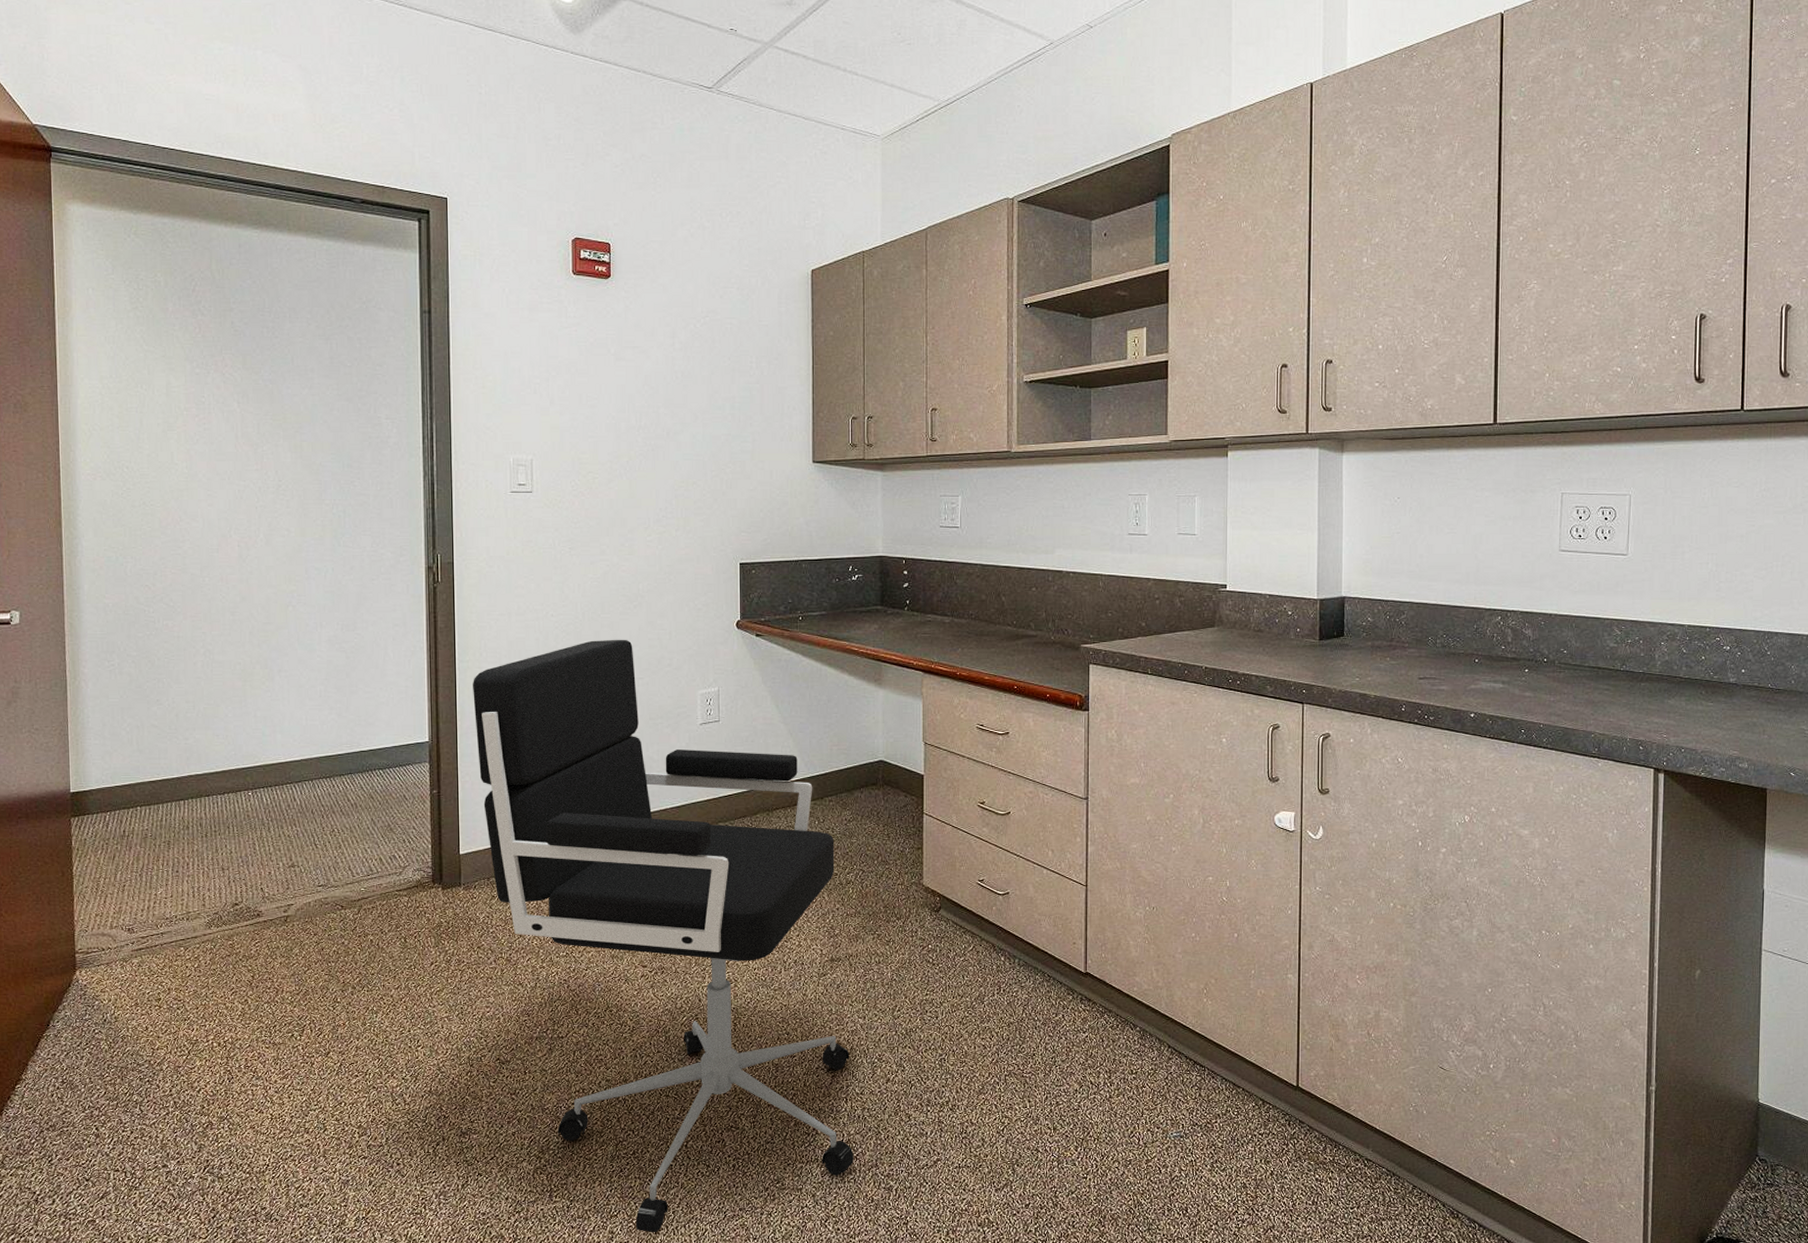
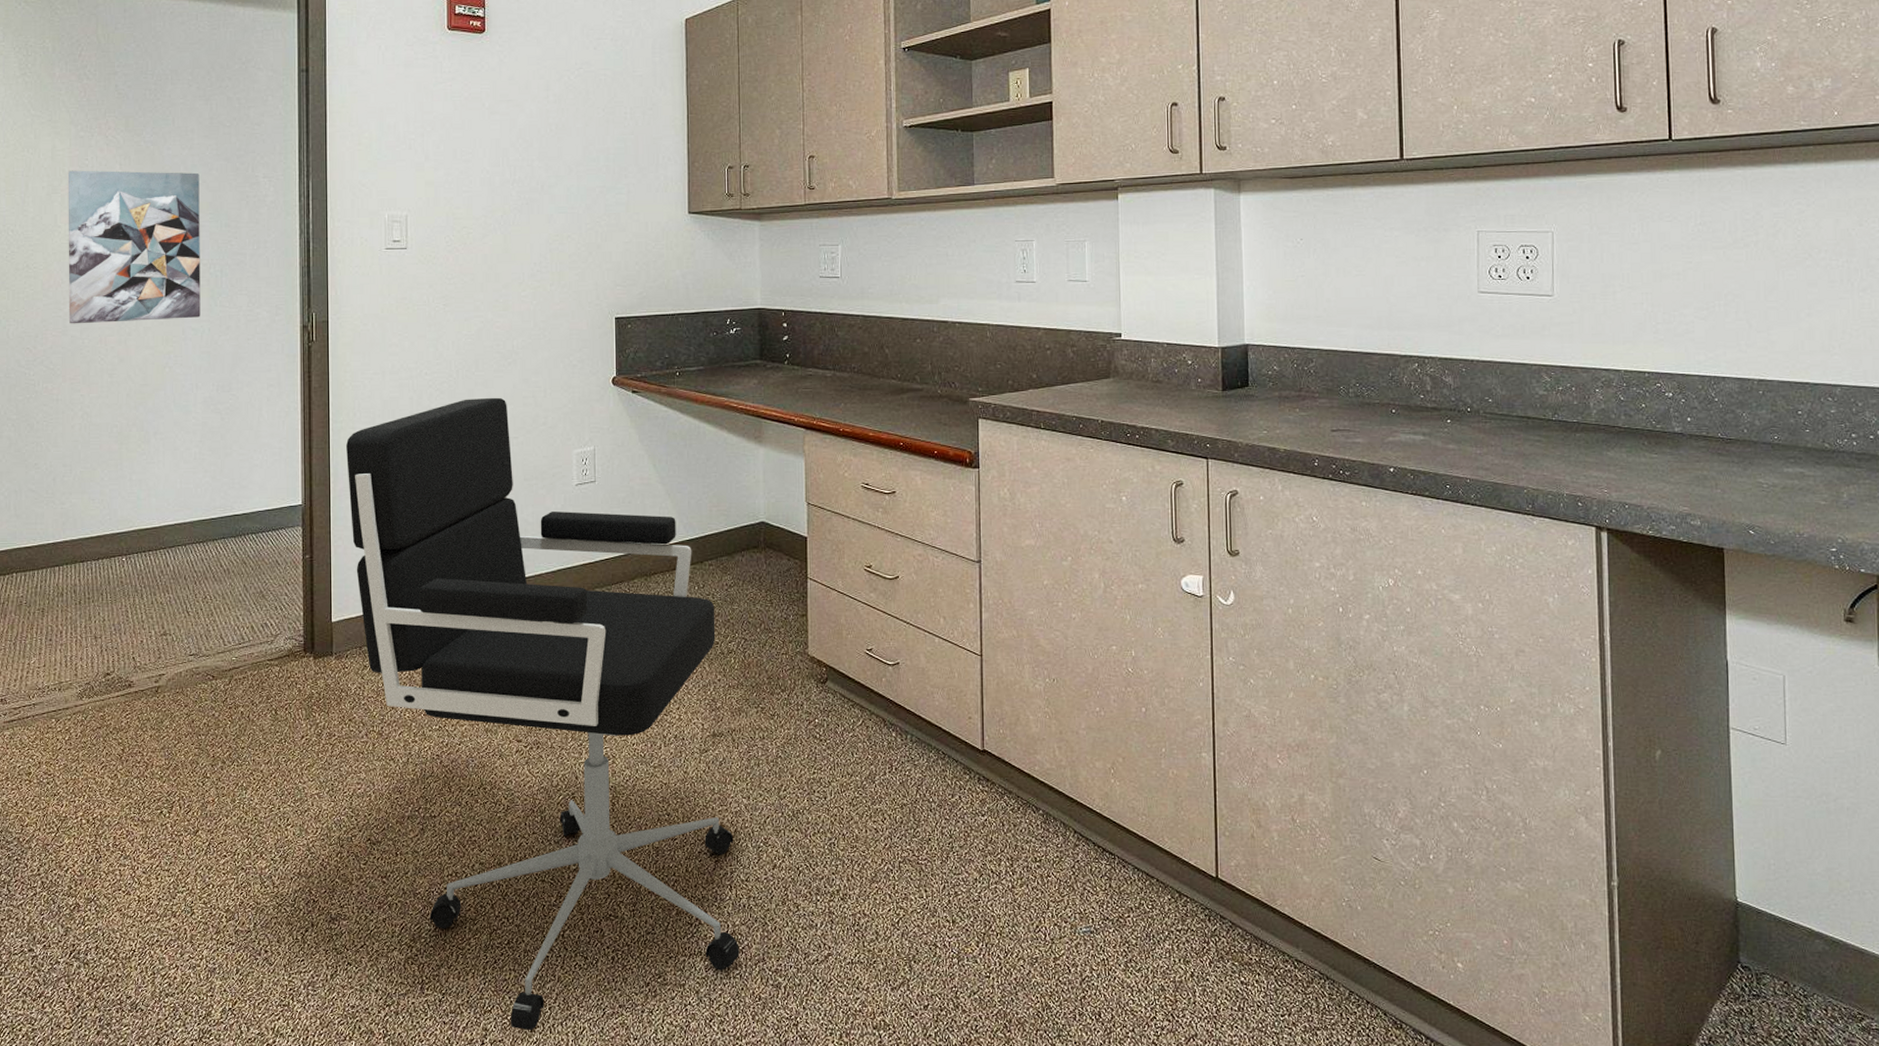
wall art: none [183,407,324,562] -> present [67,170,201,324]

